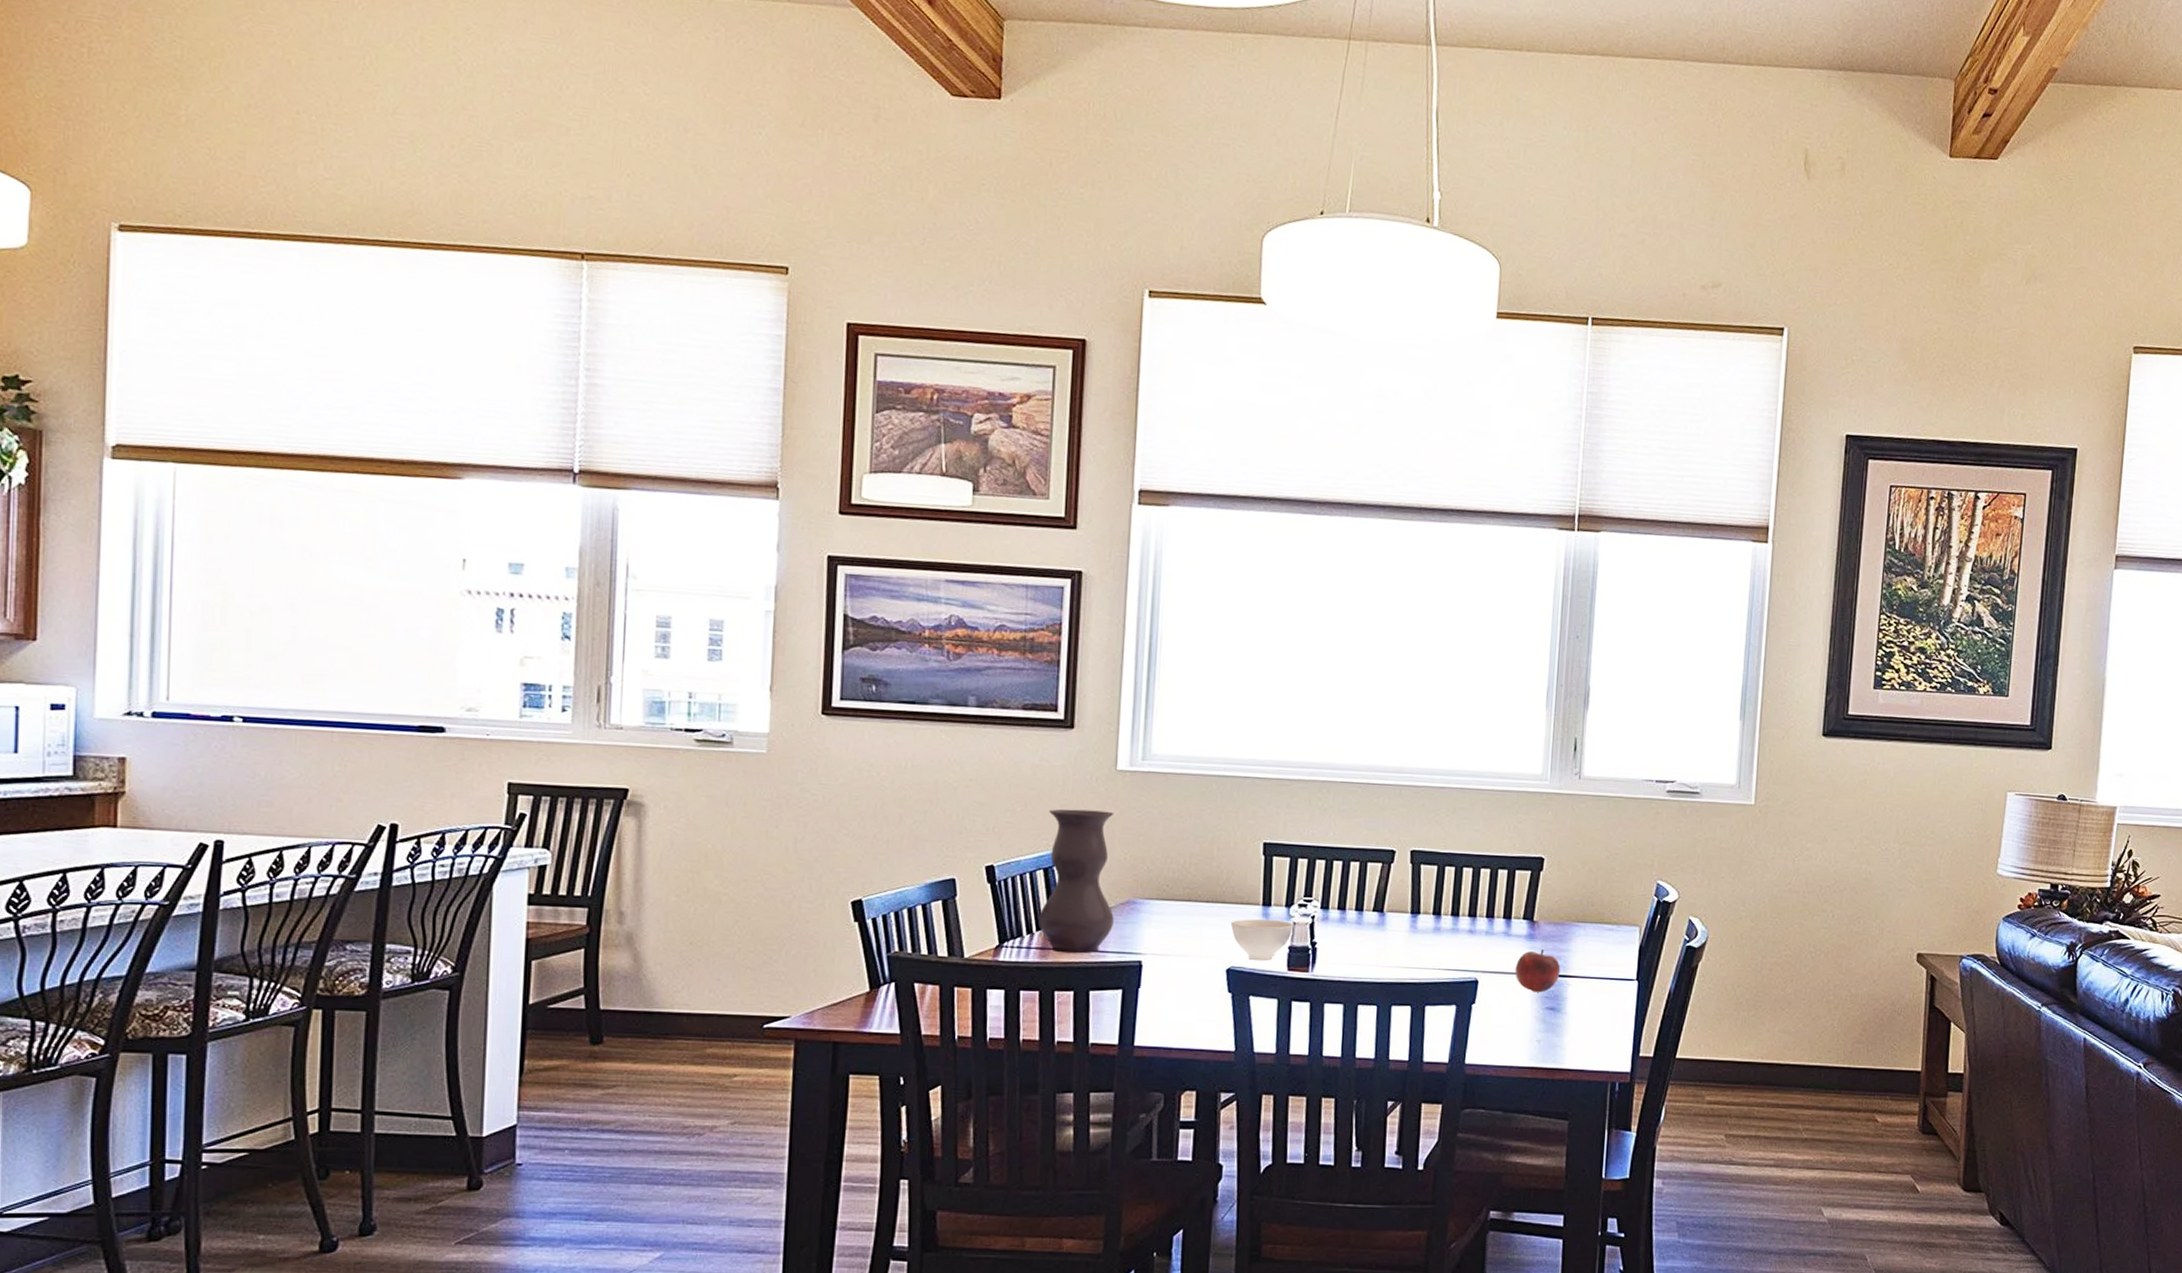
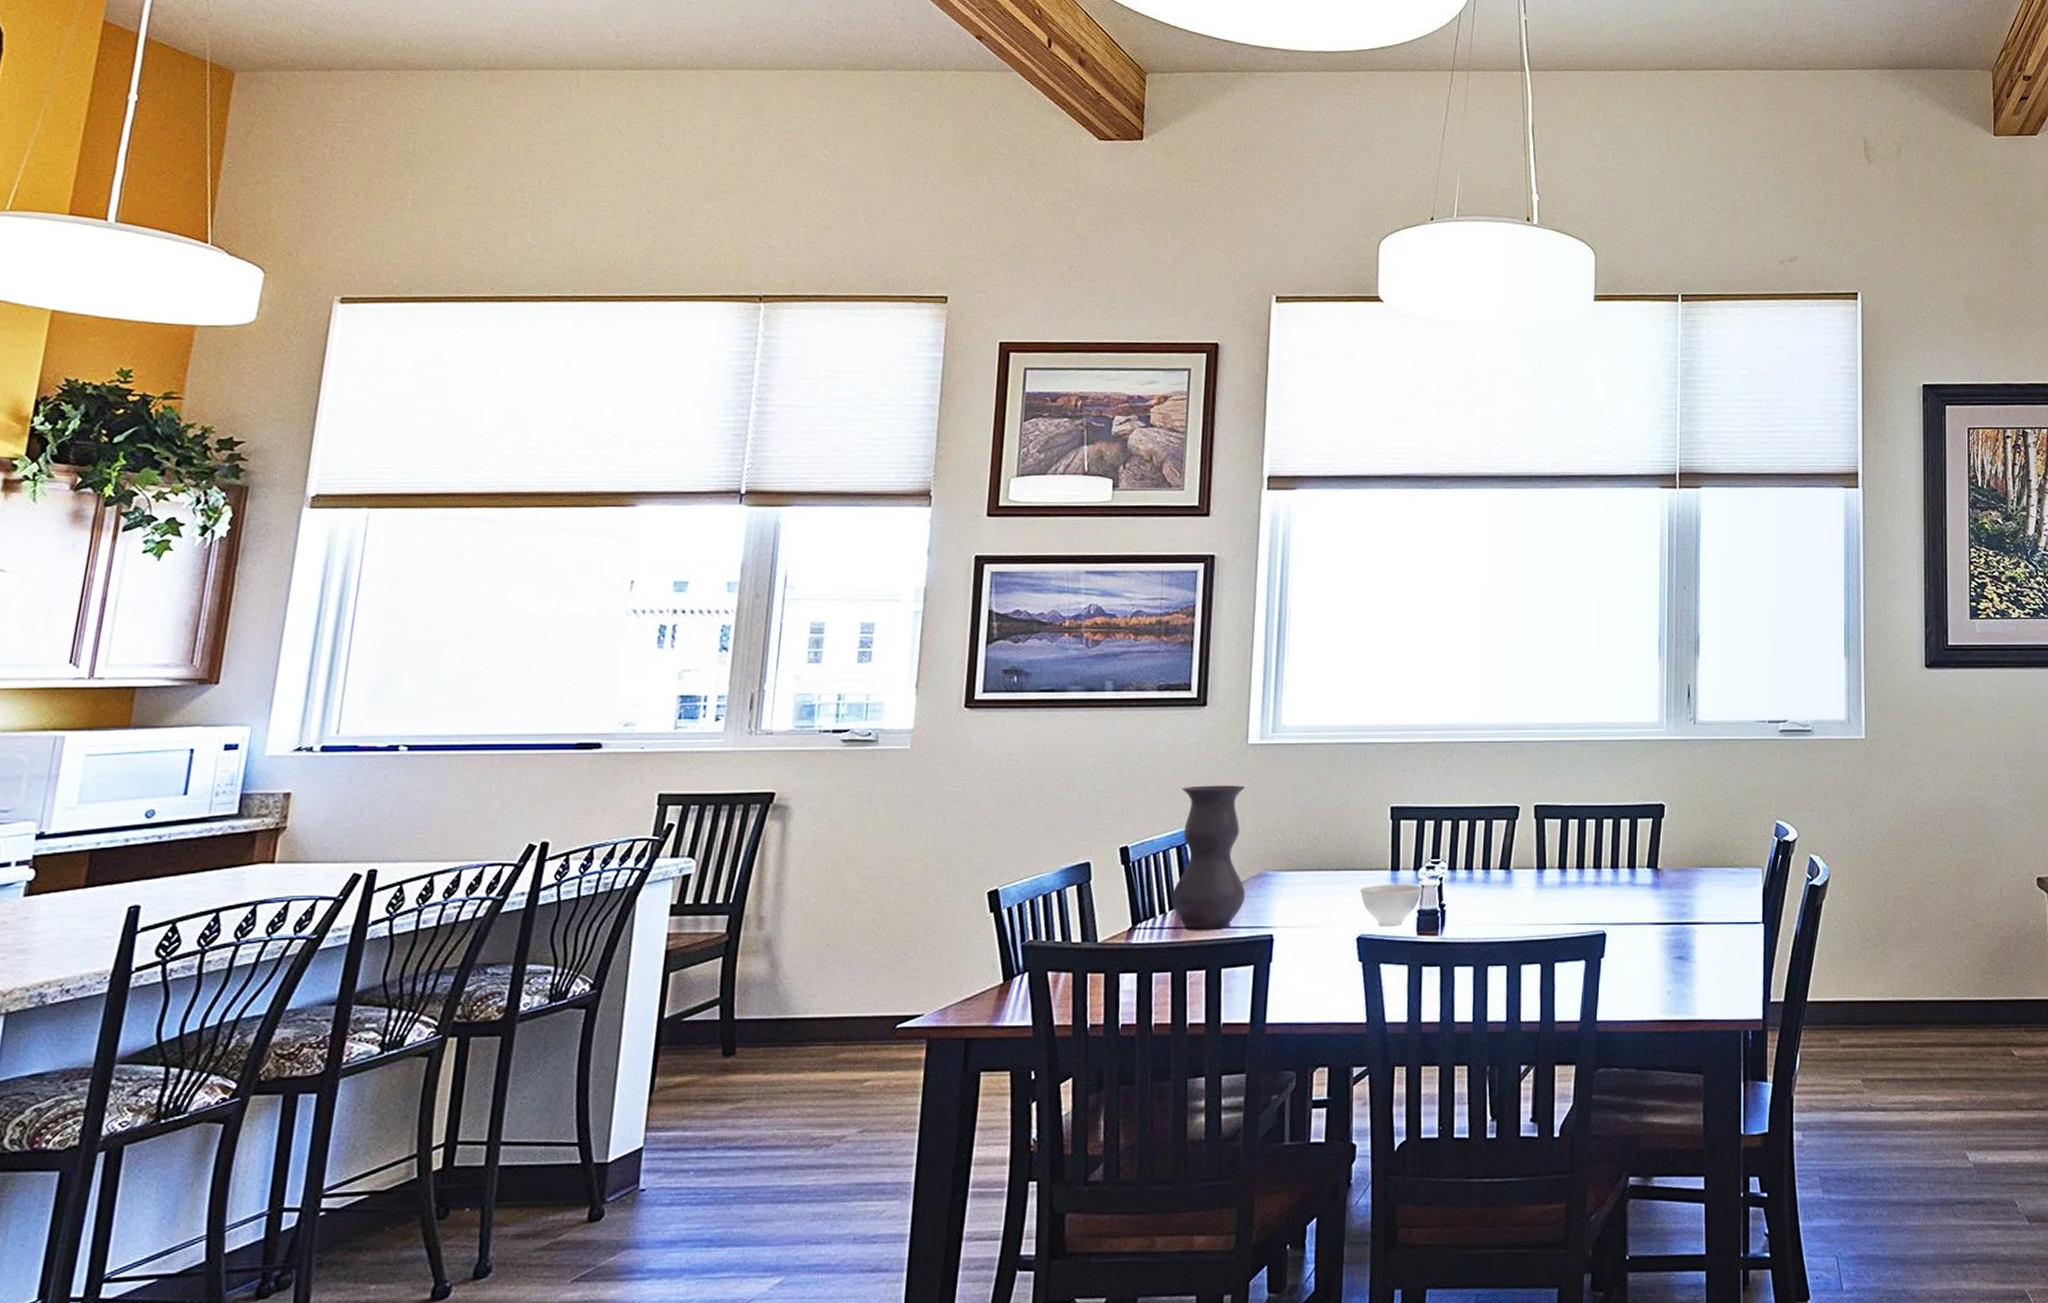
fruit: present [1515,950,1561,993] -> none [1642,897,1687,942]

